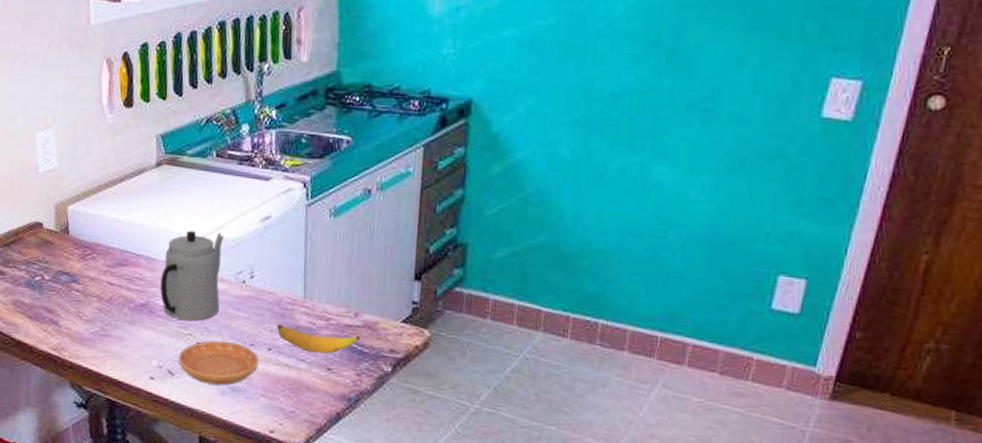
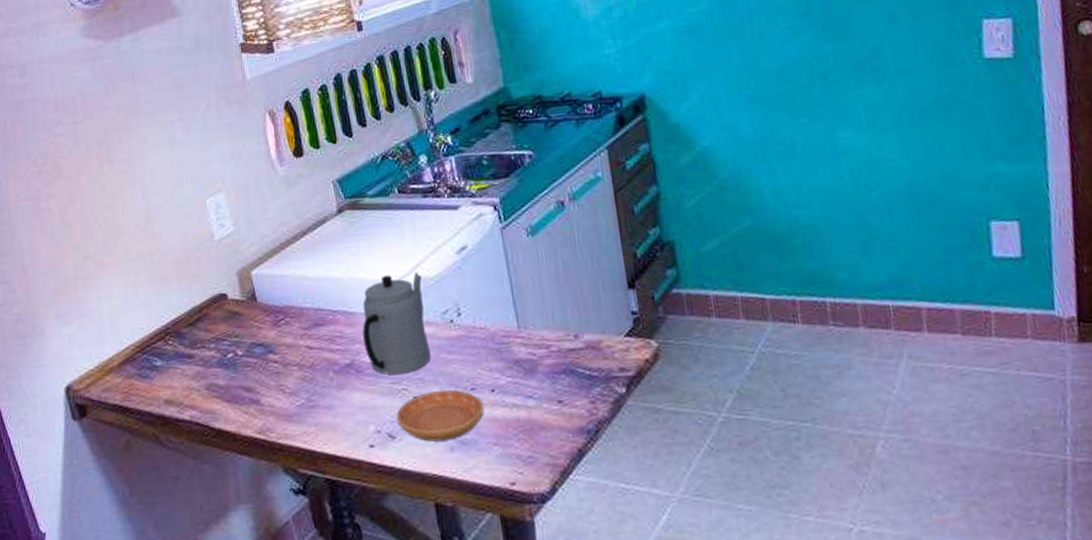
banana: present [277,323,360,354] -> none [496,359,586,386]

